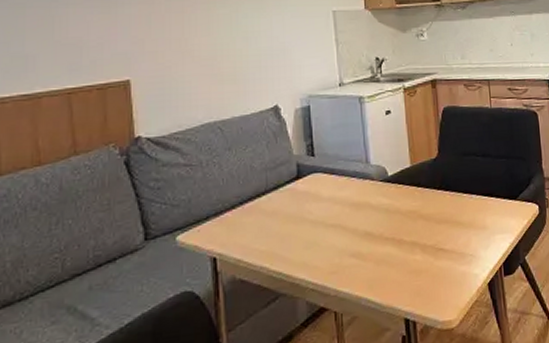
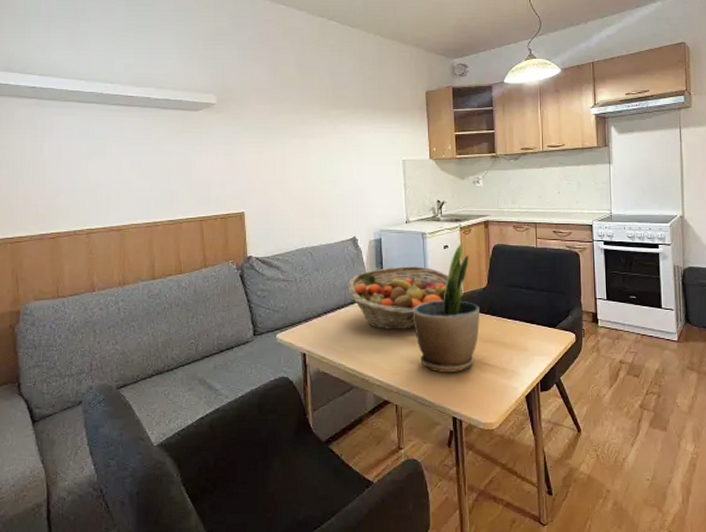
fruit basket: none [270,137,411,218] -> present [348,266,463,330]
potted plant: none [351,107,432,266] -> present [412,243,480,372]

